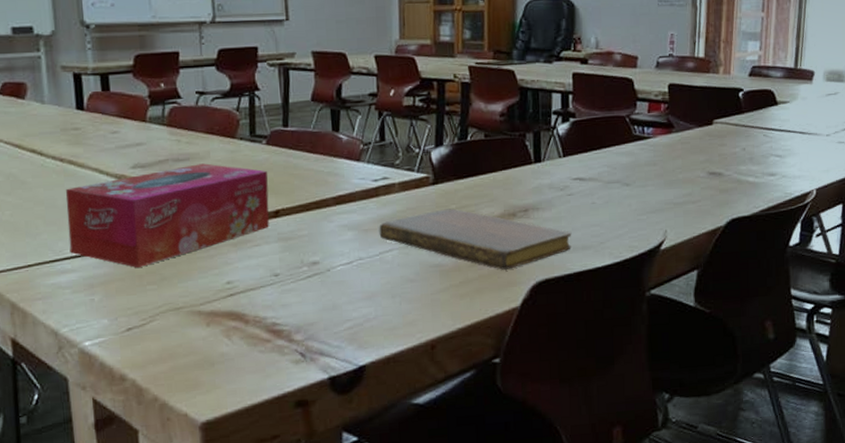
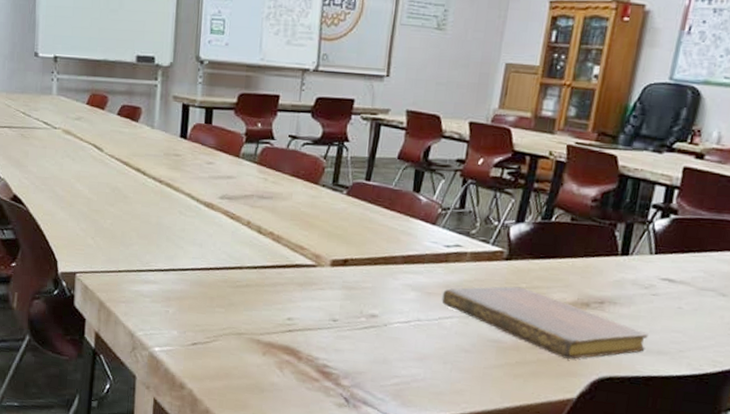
tissue box: present [65,163,269,269] -> none [155,203,344,291]

